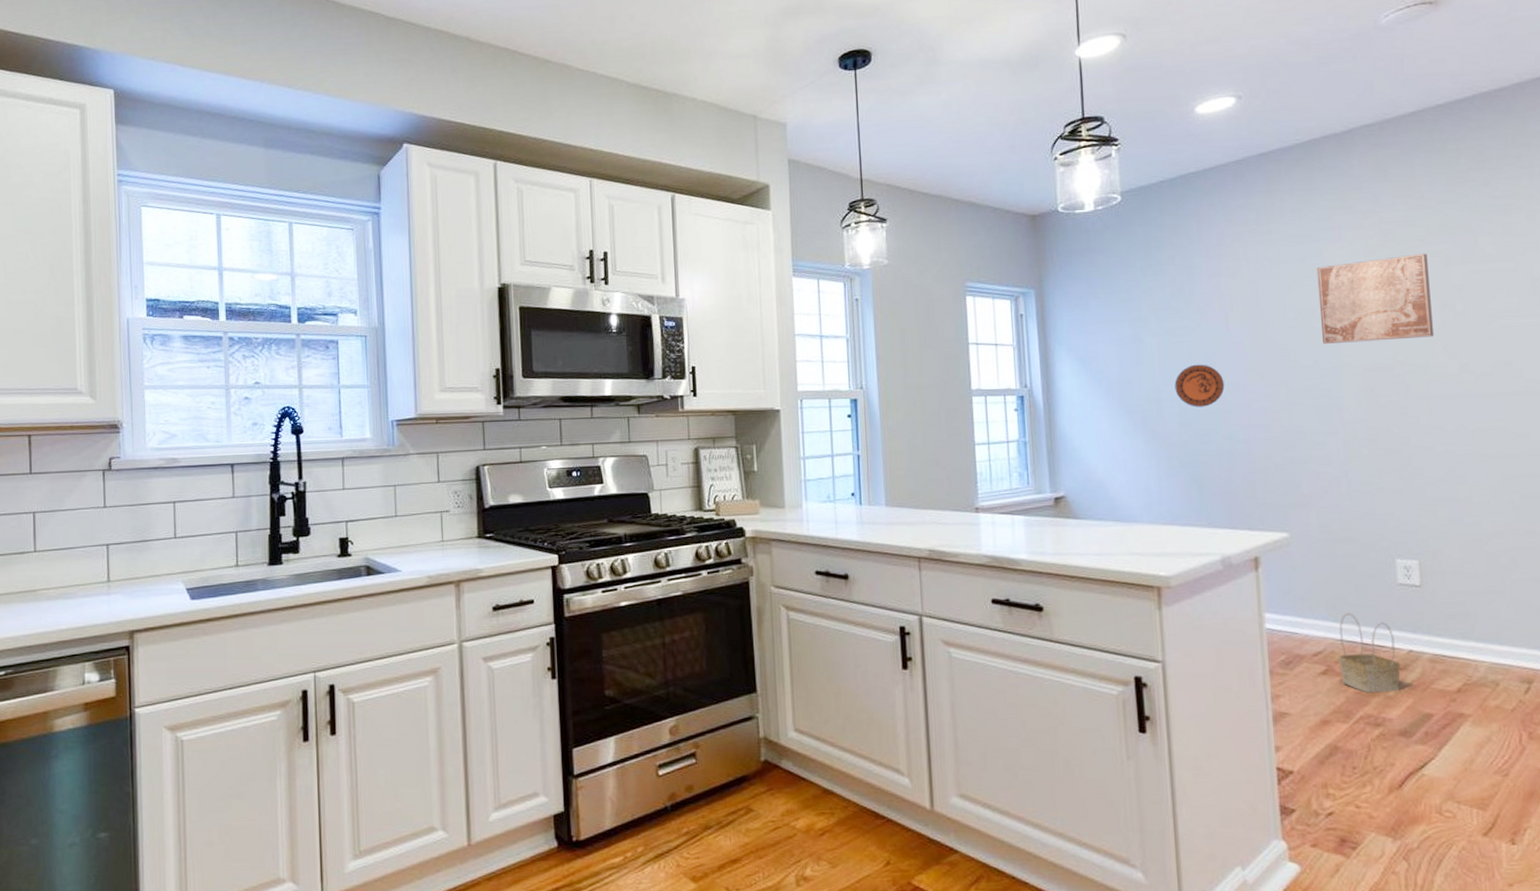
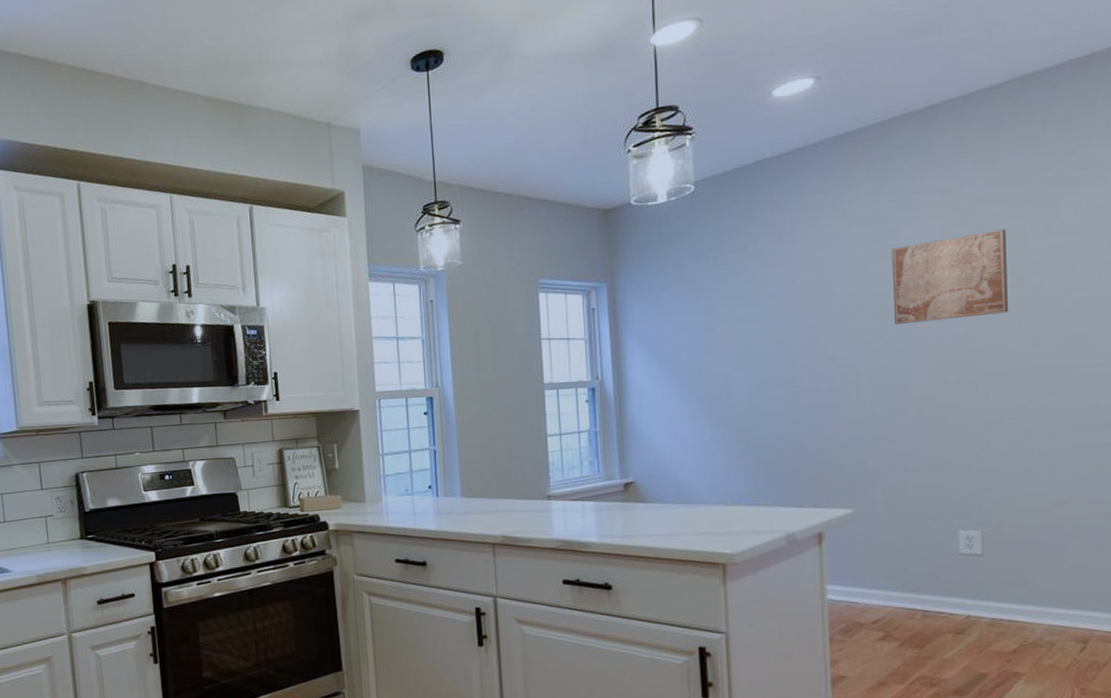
decorative plate: present [1174,364,1225,407] -> none [744,349,794,392]
basket: present [1338,613,1401,694] -> none [897,582,958,657]

